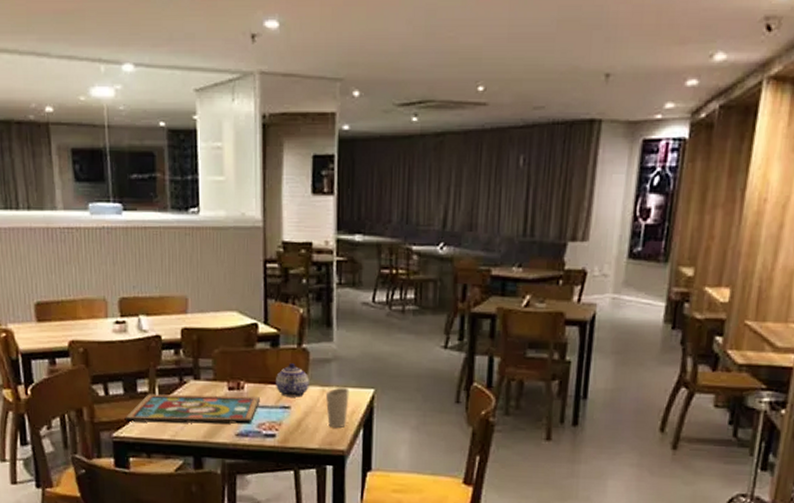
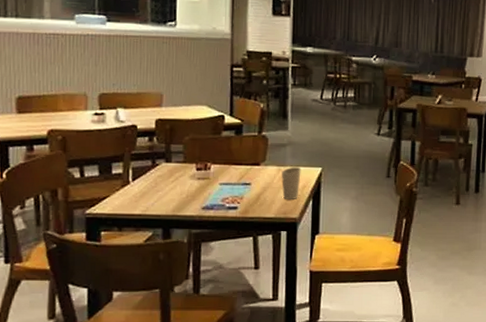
framed painting: present [124,394,260,424] -> none [98,175,224,200]
teapot: present [276,363,309,397] -> none [239,148,268,176]

